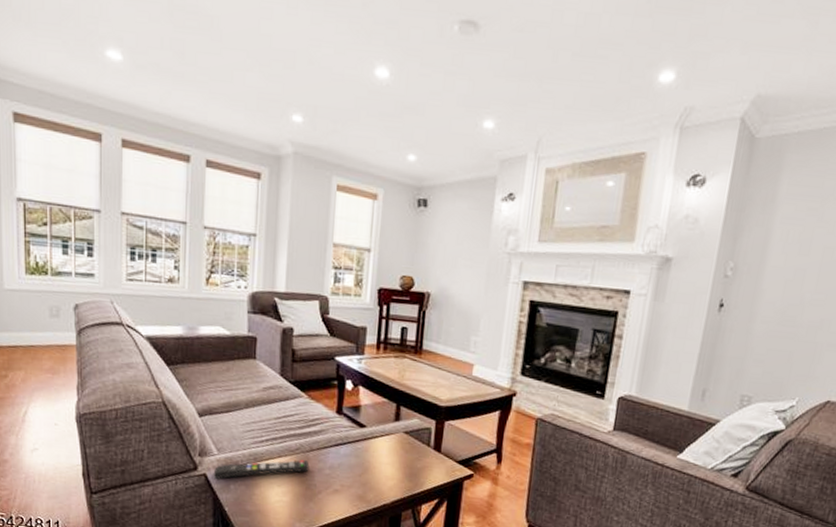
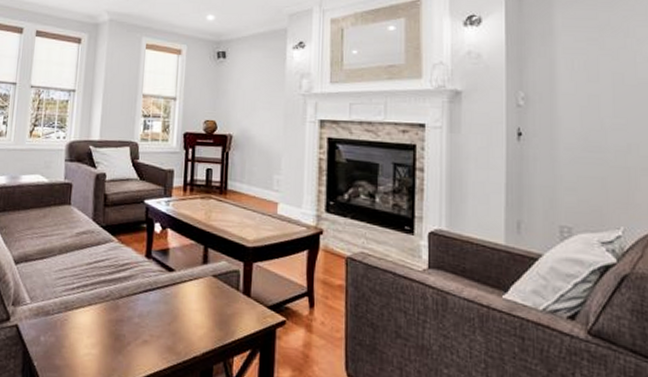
remote control: present [213,460,310,480] -> none [24,308,119,331]

